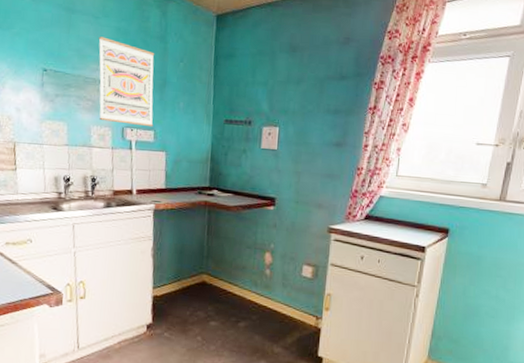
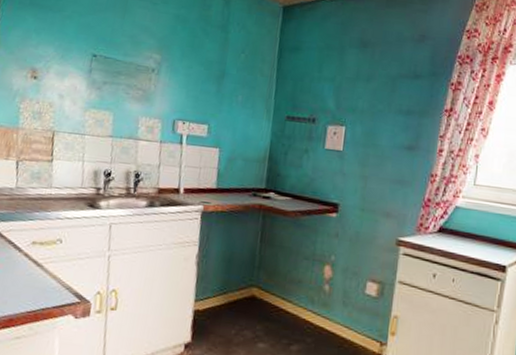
wall art: present [98,36,155,127] -> none [149,23,215,121]

